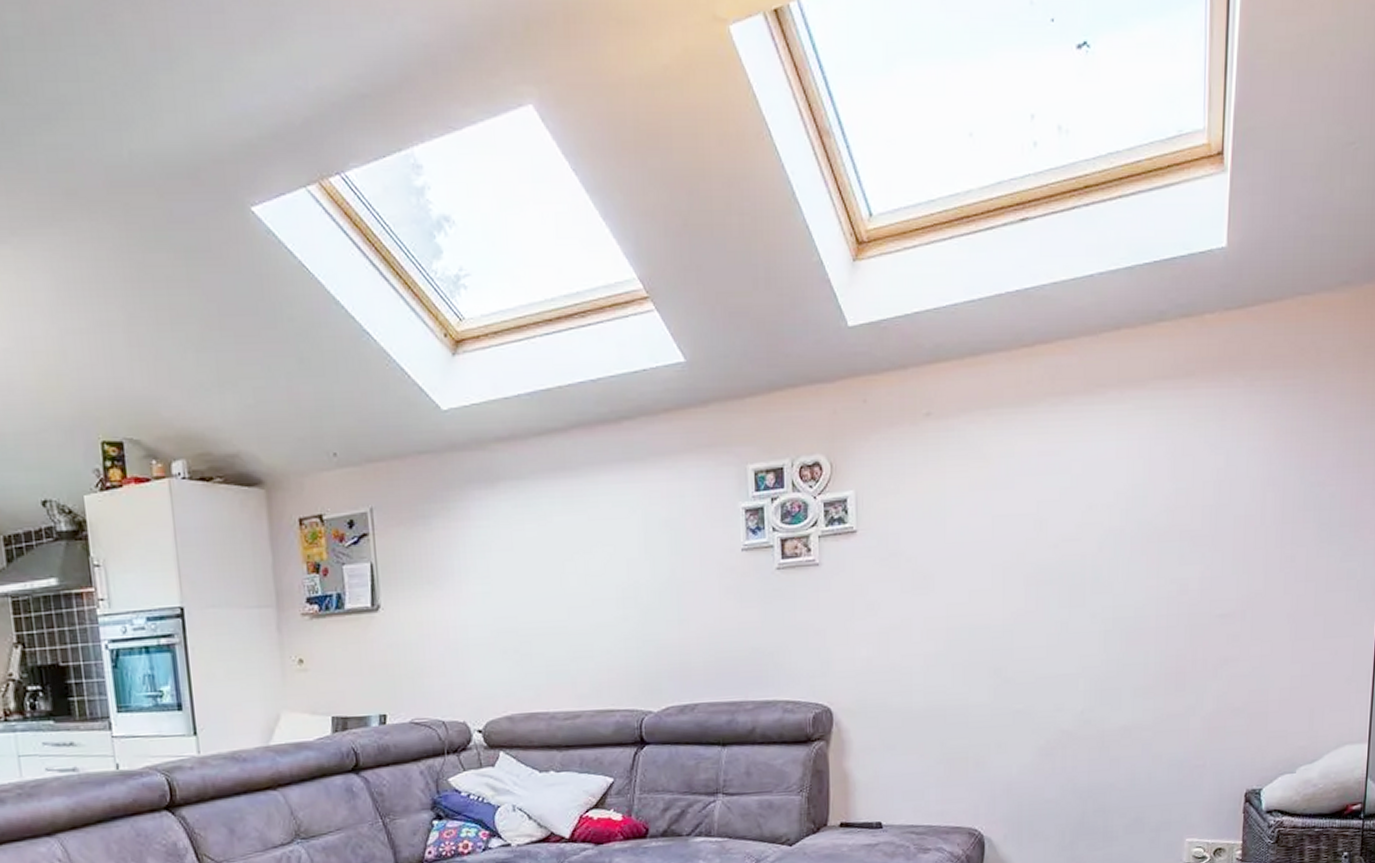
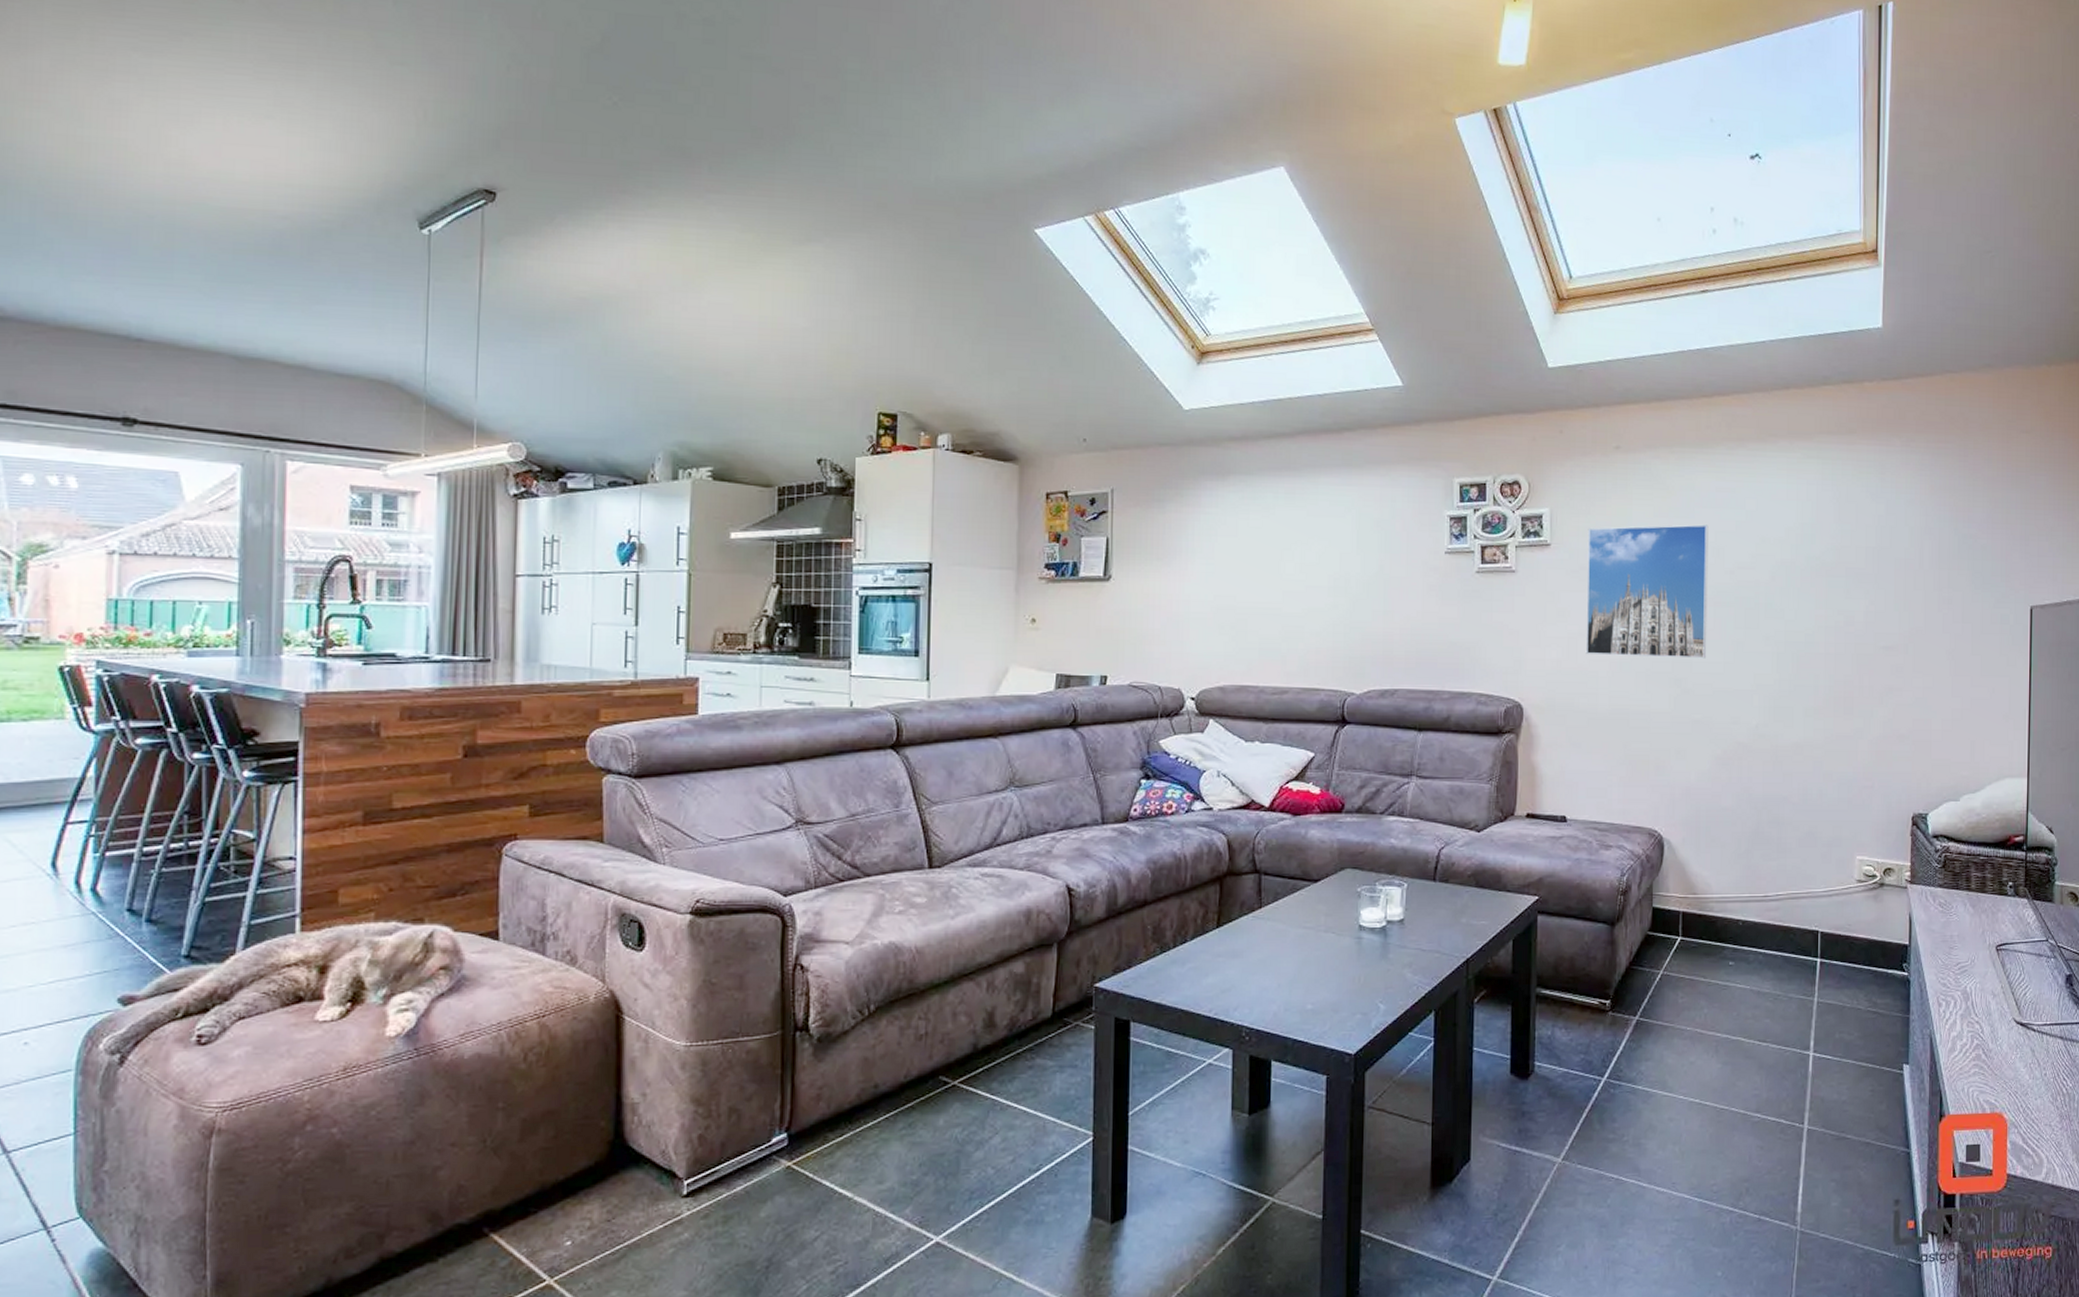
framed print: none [897,495,1030,650] -> present [1586,524,1709,659]

